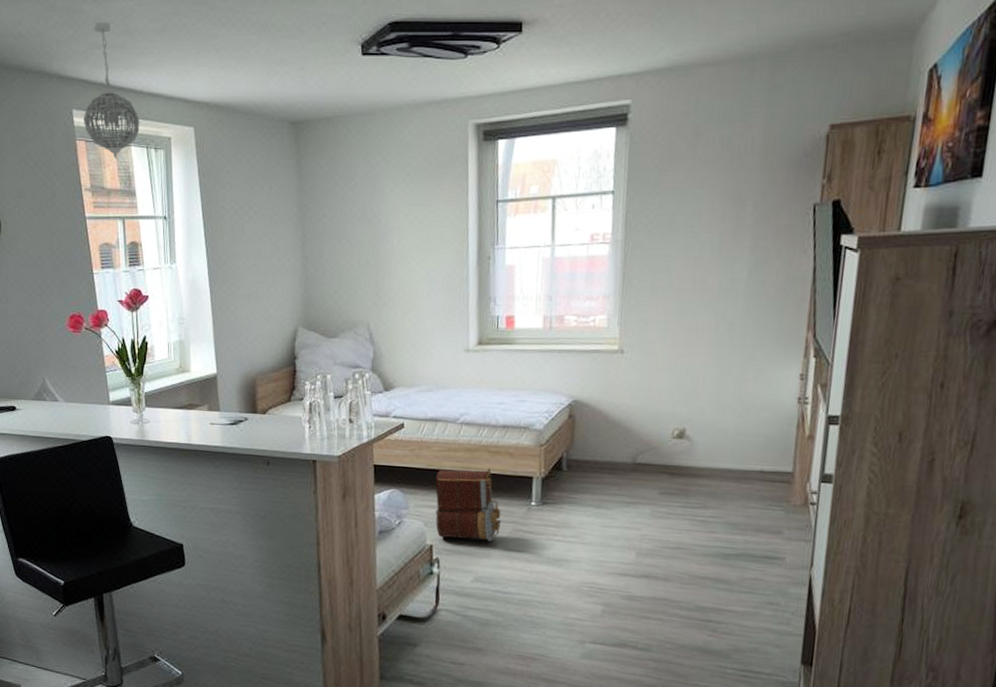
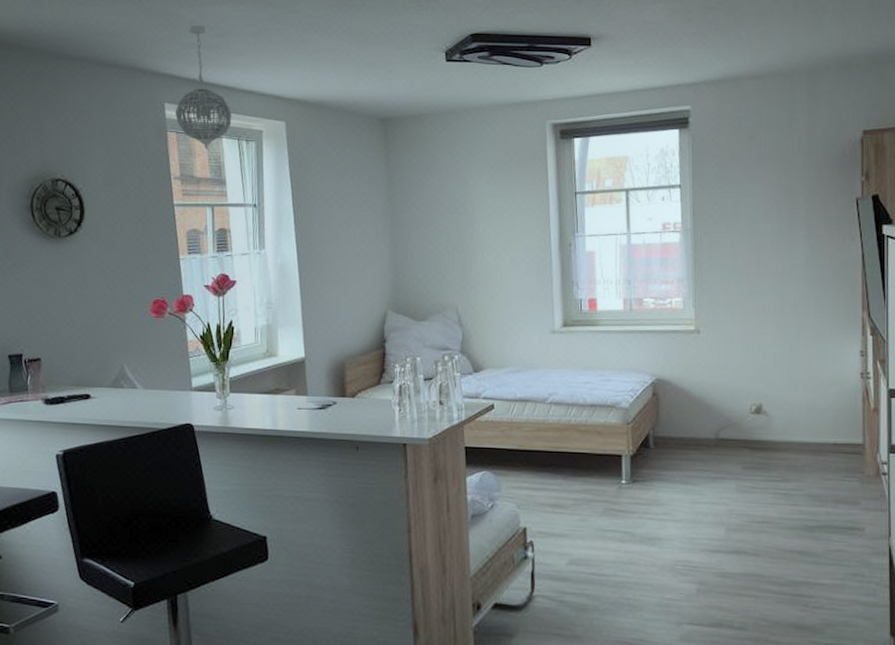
backpack: present [435,468,501,542] -> none [527,447,593,522]

